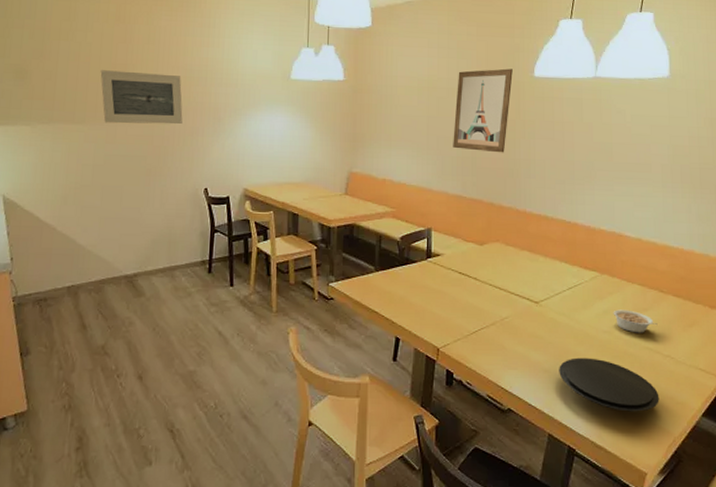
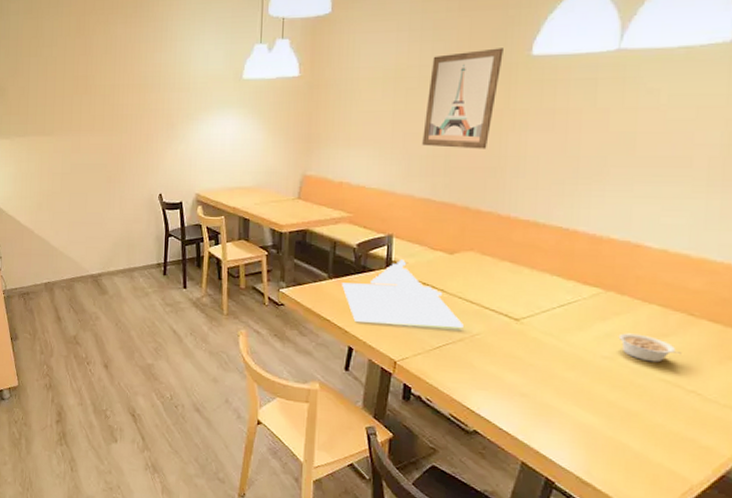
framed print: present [100,70,183,125] -> none [65,82,138,134]
napkin: none [388,251,494,313] -> present [342,259,464,328]
plate: present [559,357,659,412] -> none [540,383,675,451]

